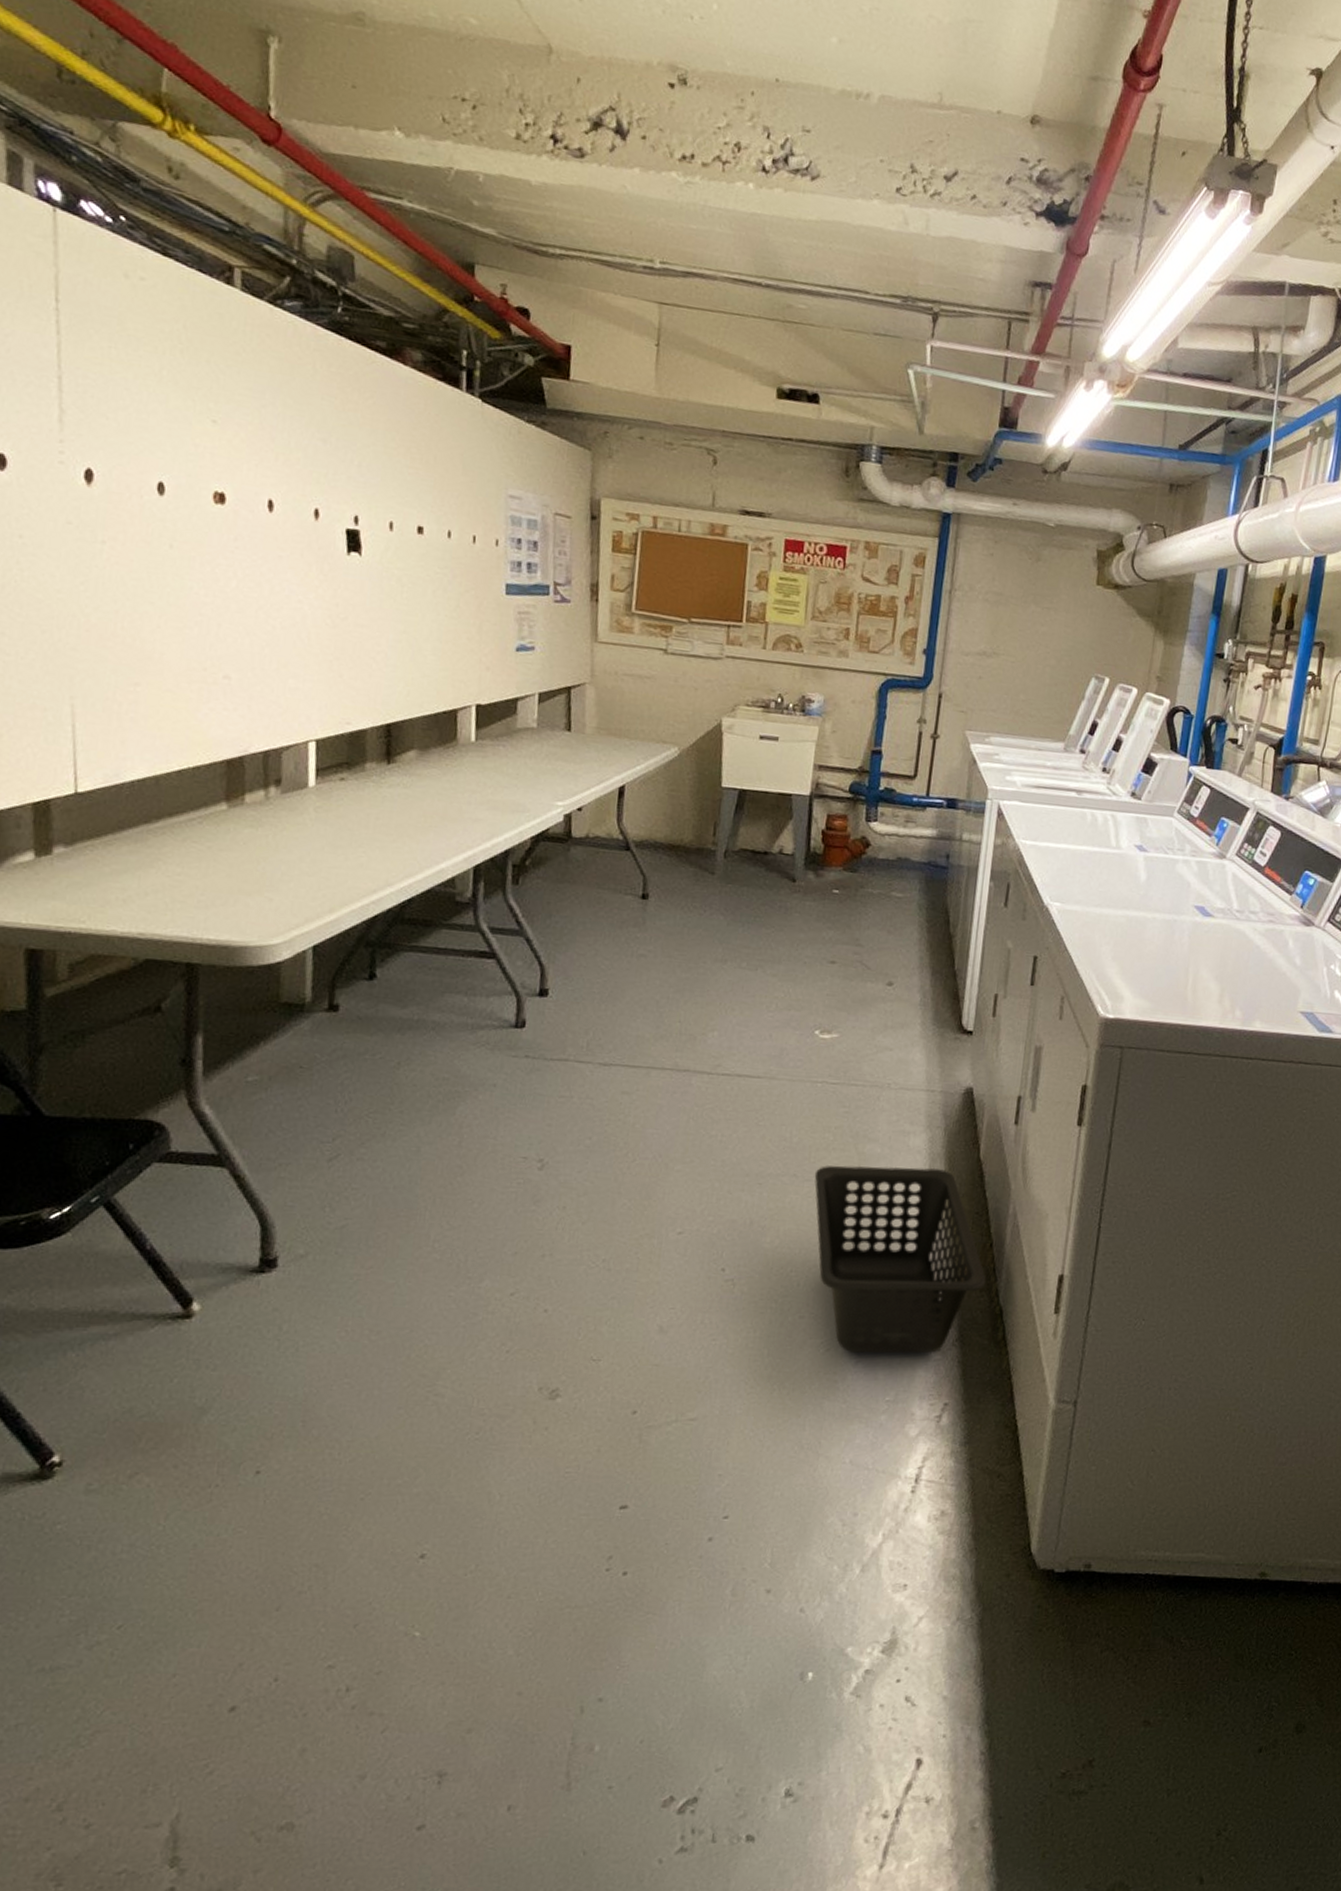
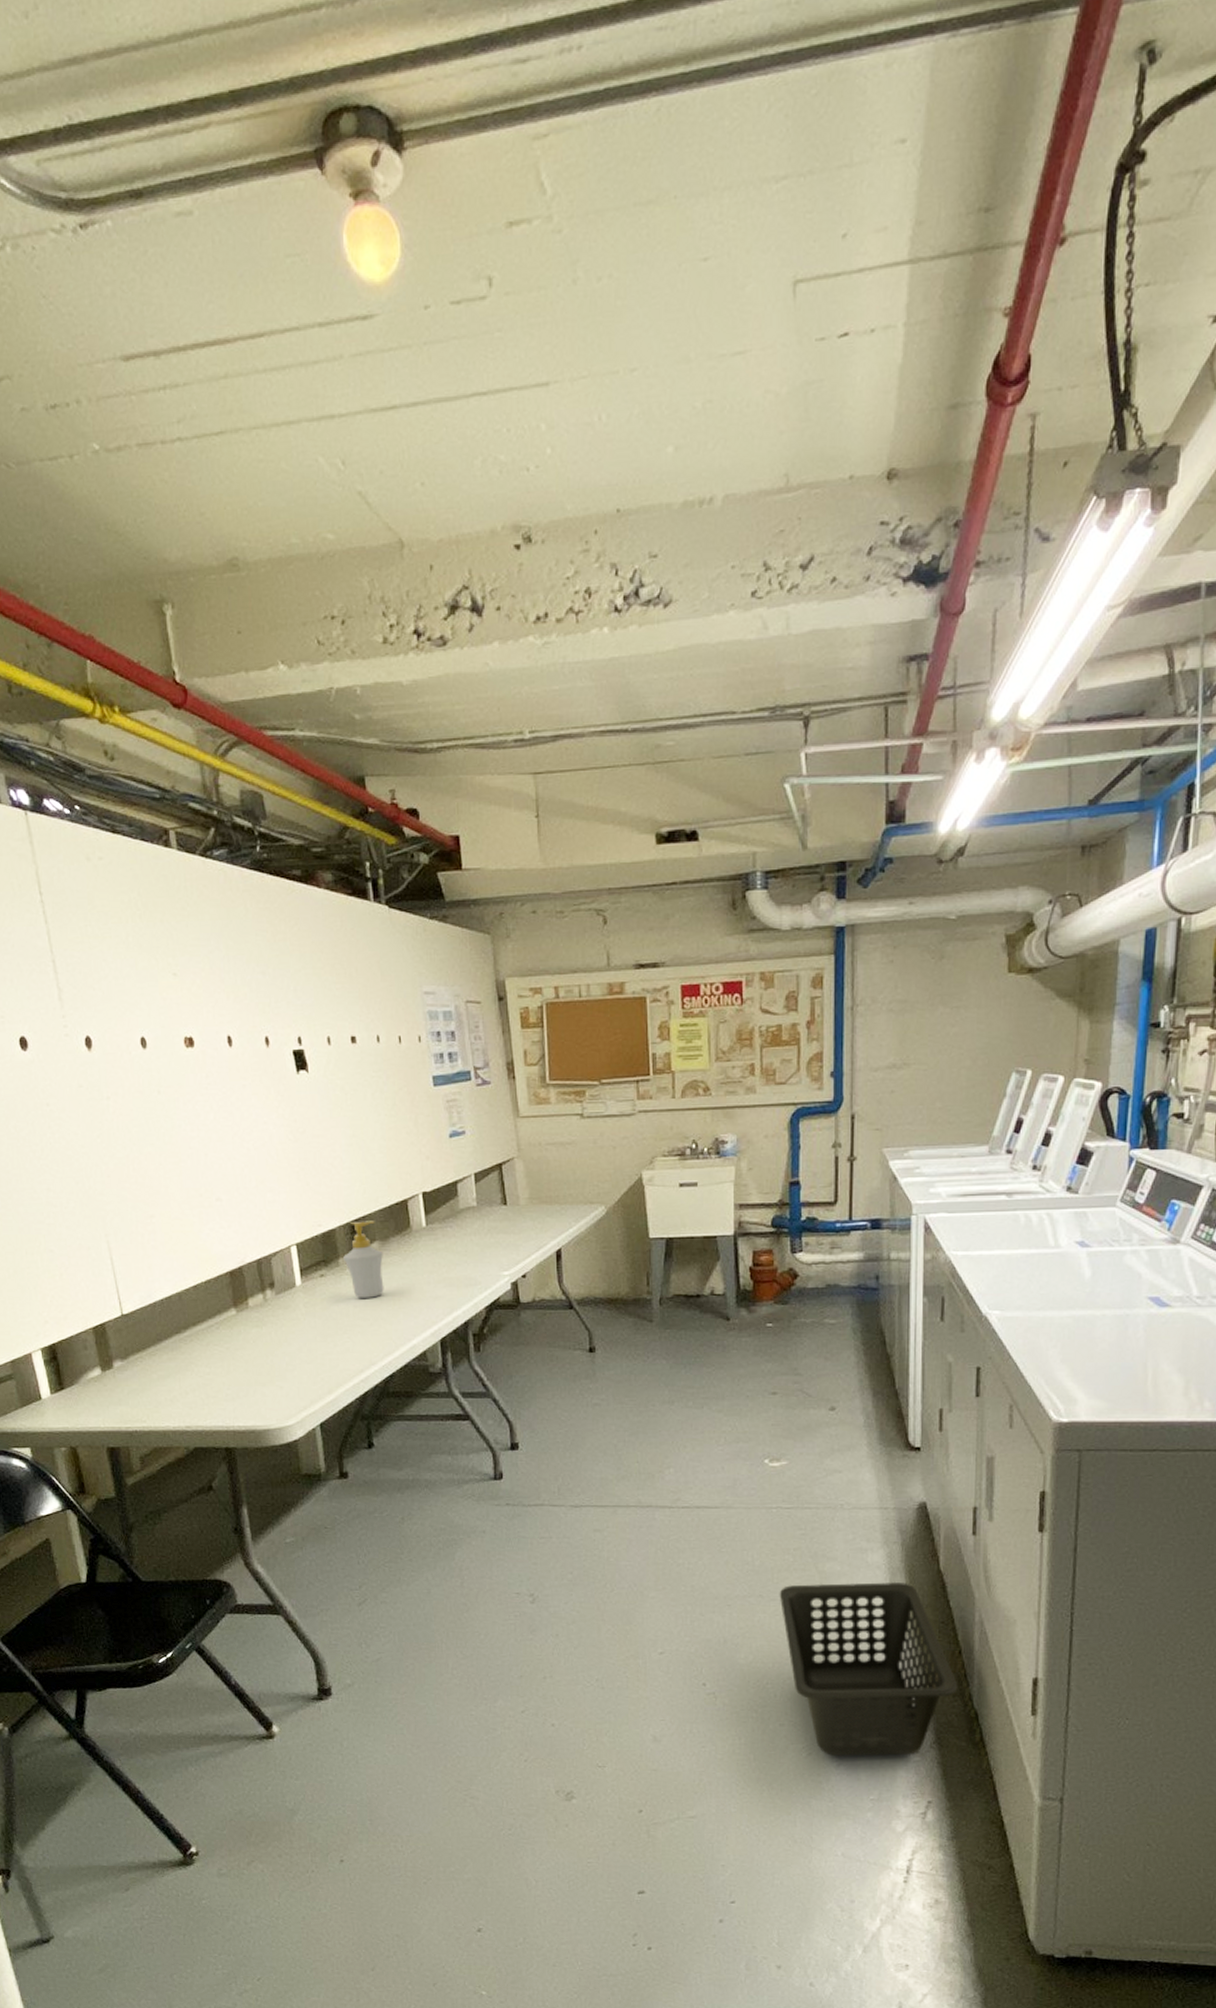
soap bottle: none [371,723,420,812] -> present [343,1221,384,1298]

